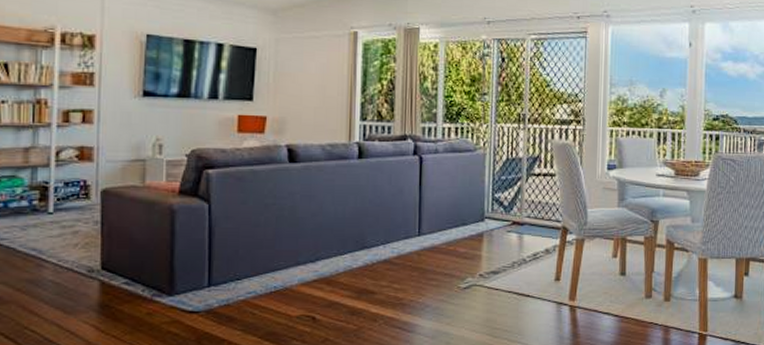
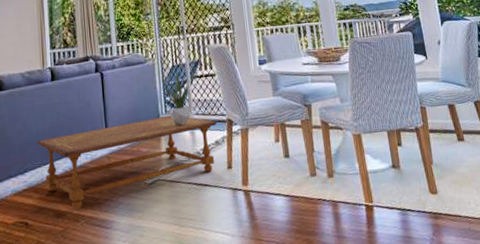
coffee table: none [334,215,550,307] -> present [37,115,217,209]
potted plant: none [494,166,522,228] -> present [164,72,190,126]

